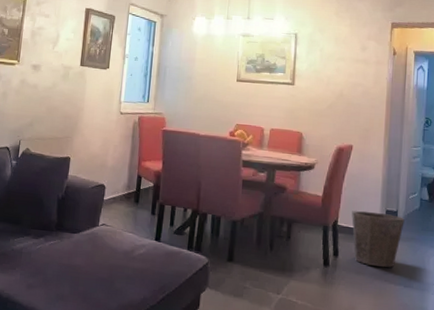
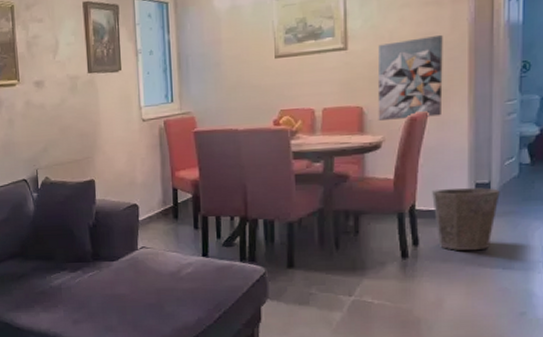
wall art: none [313,85,368,150] -> present [377,34,443,121]

